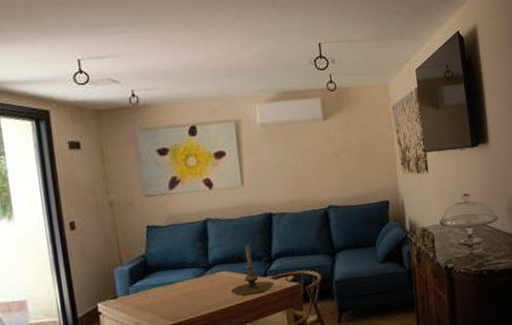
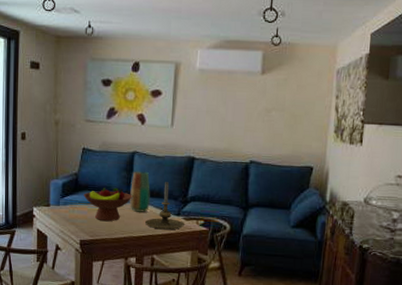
fruit bowl: none [156,261,214,301] -> present [83,187,134,222]
vase: none [208,237,233,283] -> present [130,171,151,212]

